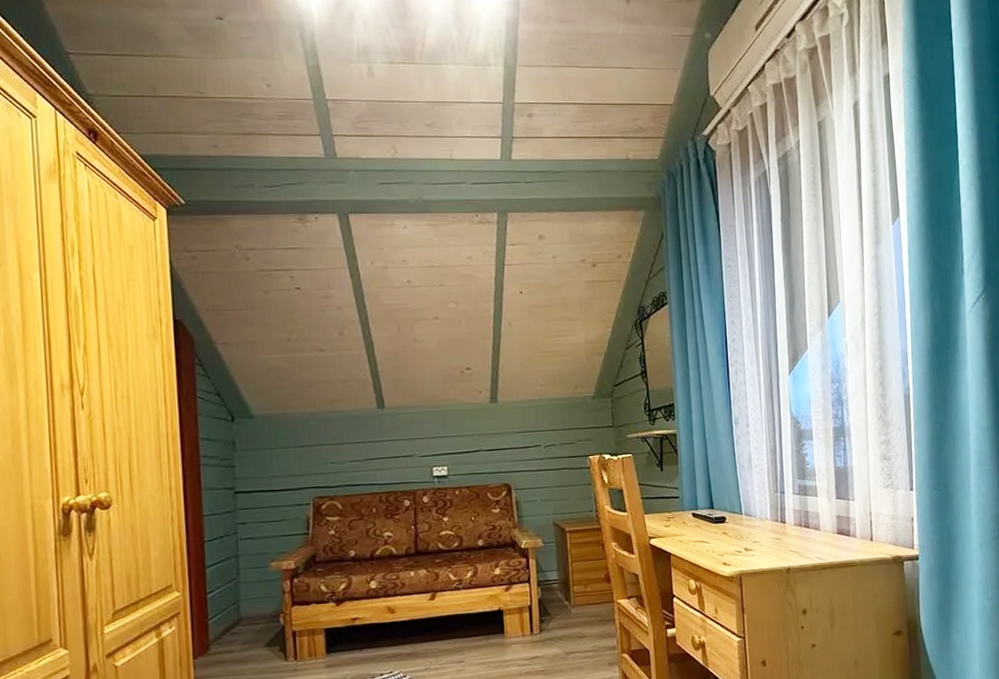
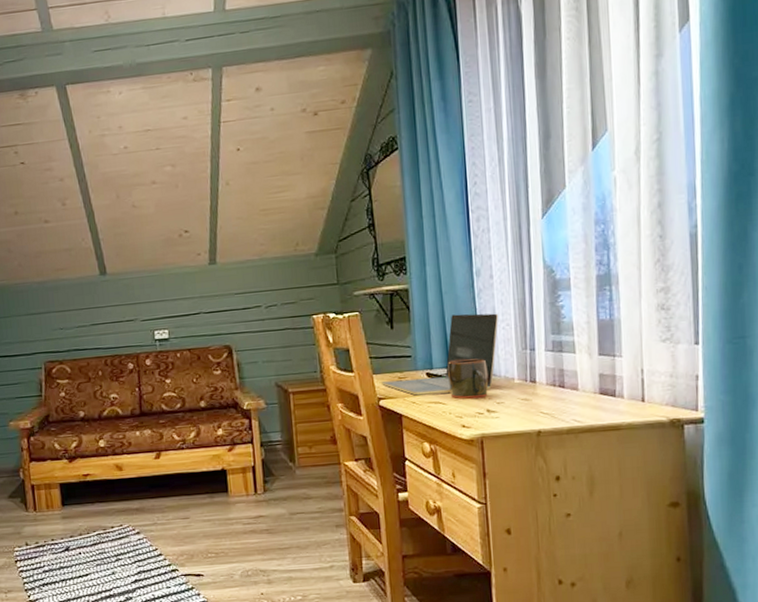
laptop: none [652,458,754,535] -> present [382,313,499,396]
mug: none [710,500,746,538] -> present [447,358,489,399]

